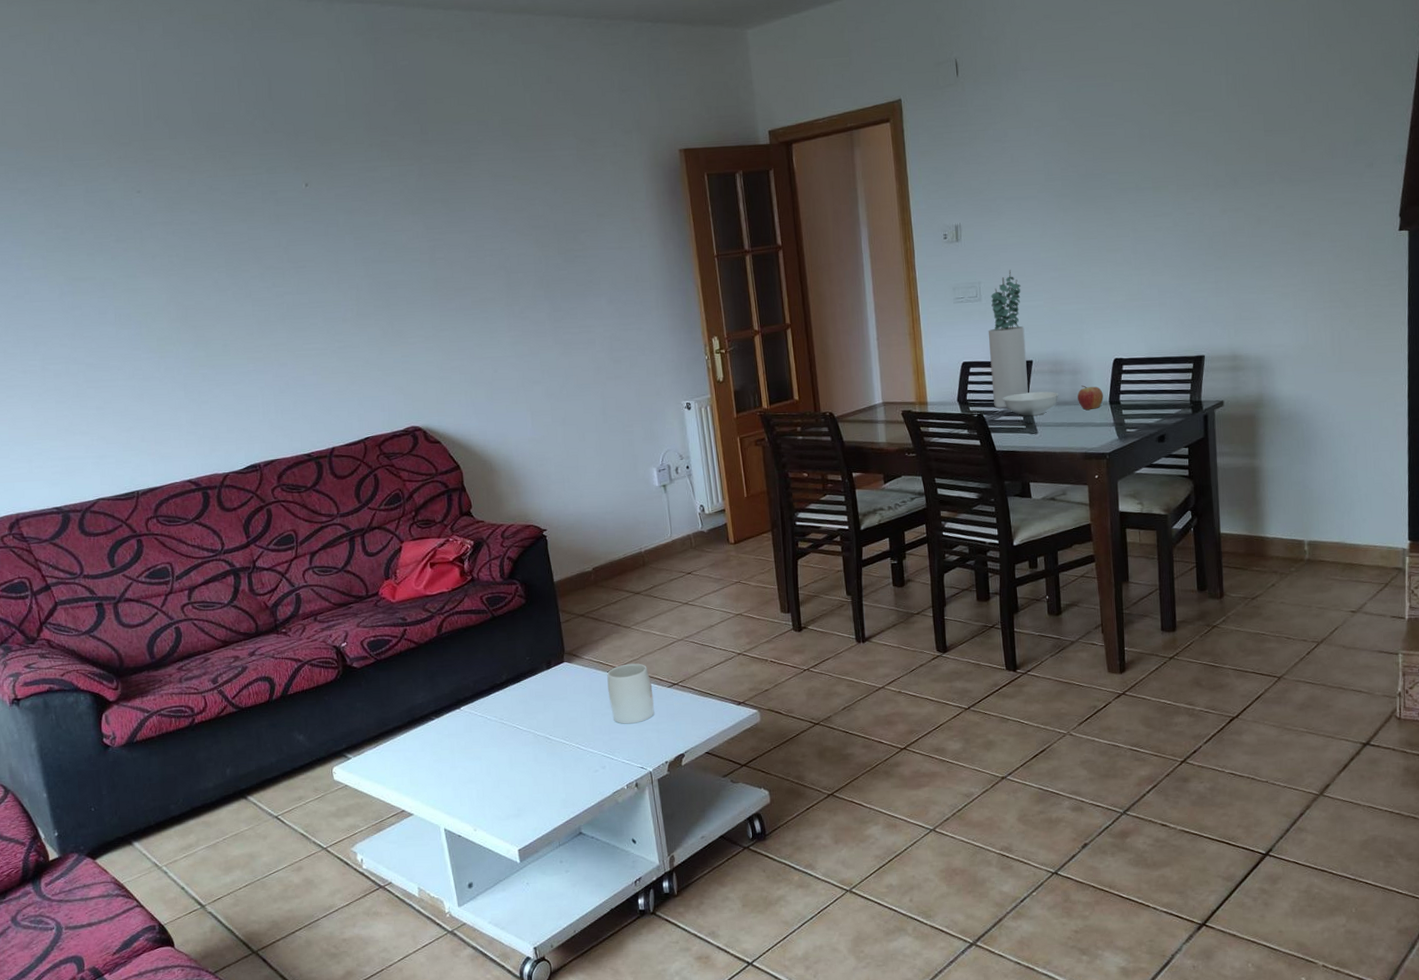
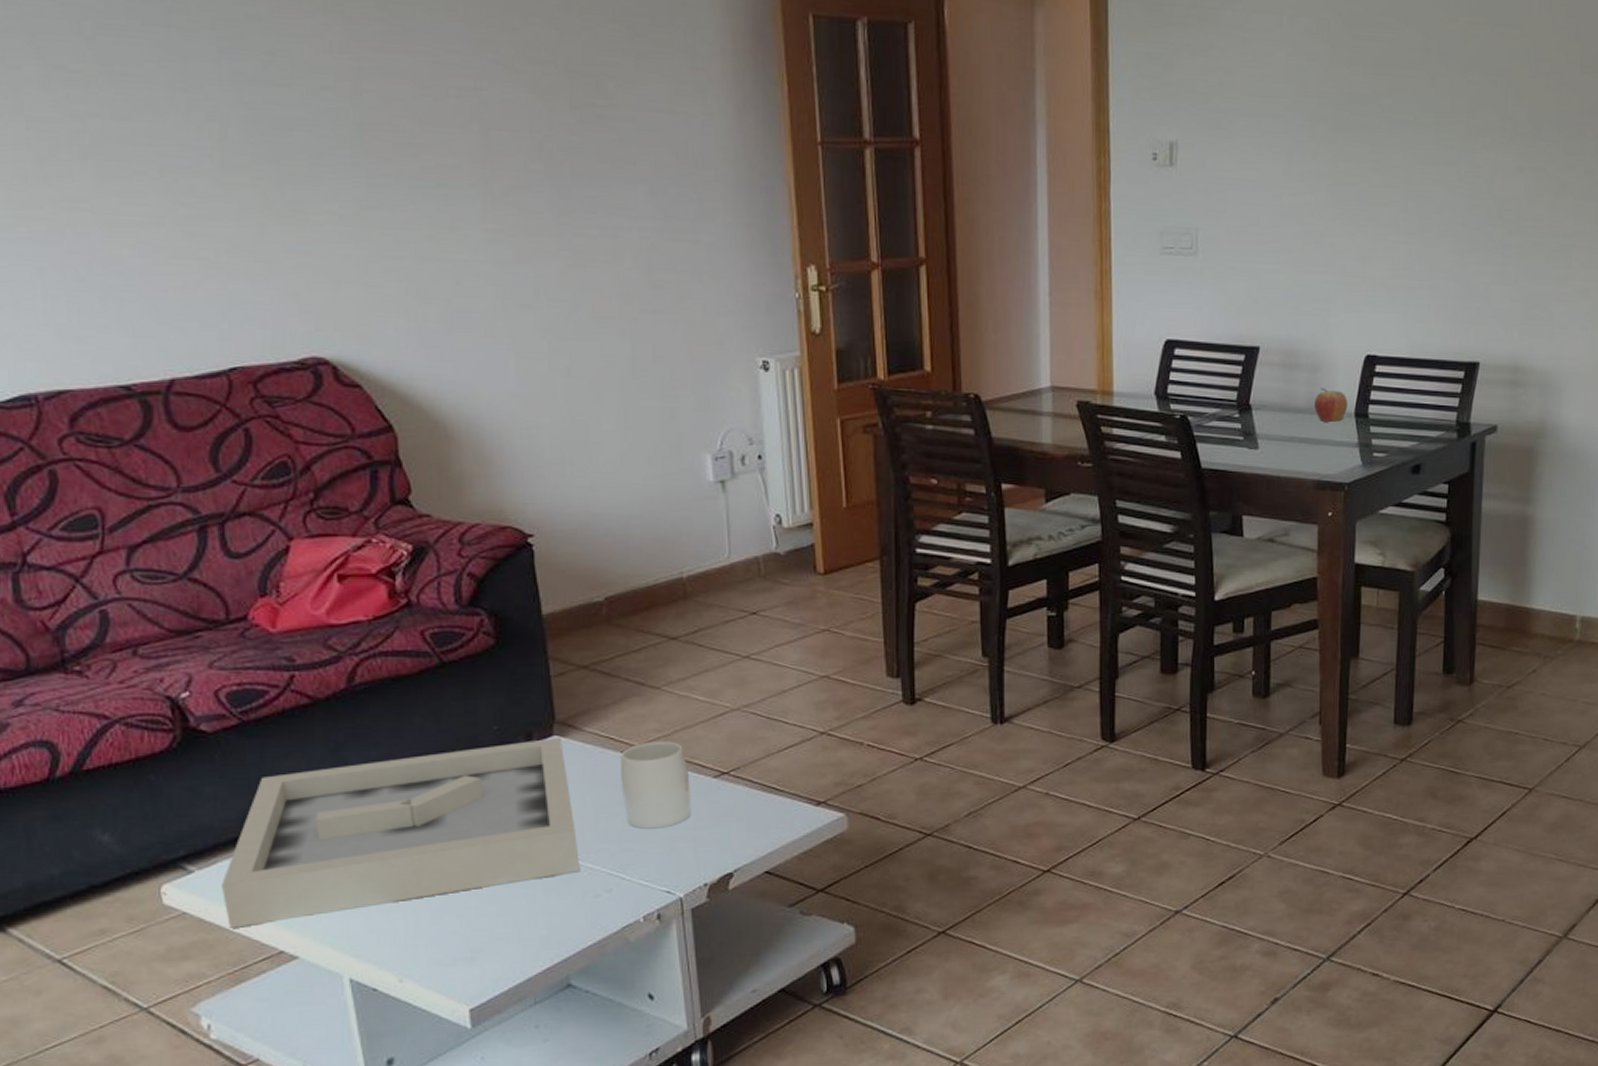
decorative tray: none [367,663,584,795] -> present [222,737,580,928]
vase: present [988,270,1028,410] -> none [1203,215,1252,412]
bowl: present [1003,391,1059,416] -> none [1216,391,1291,424]

